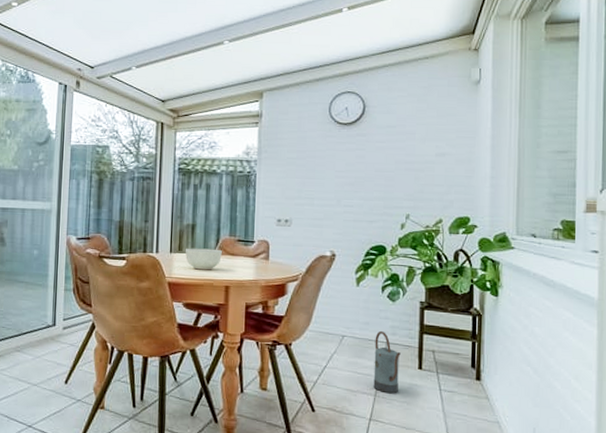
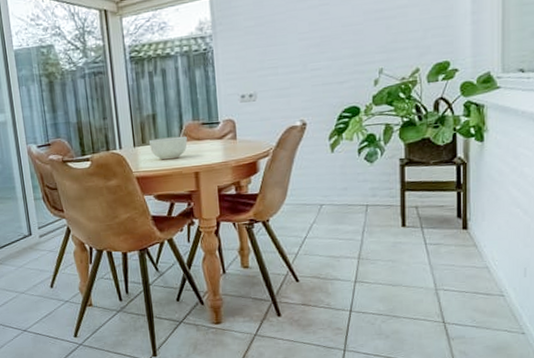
watering can: present [373,330,401,394] -> none [354,194,382,255]

